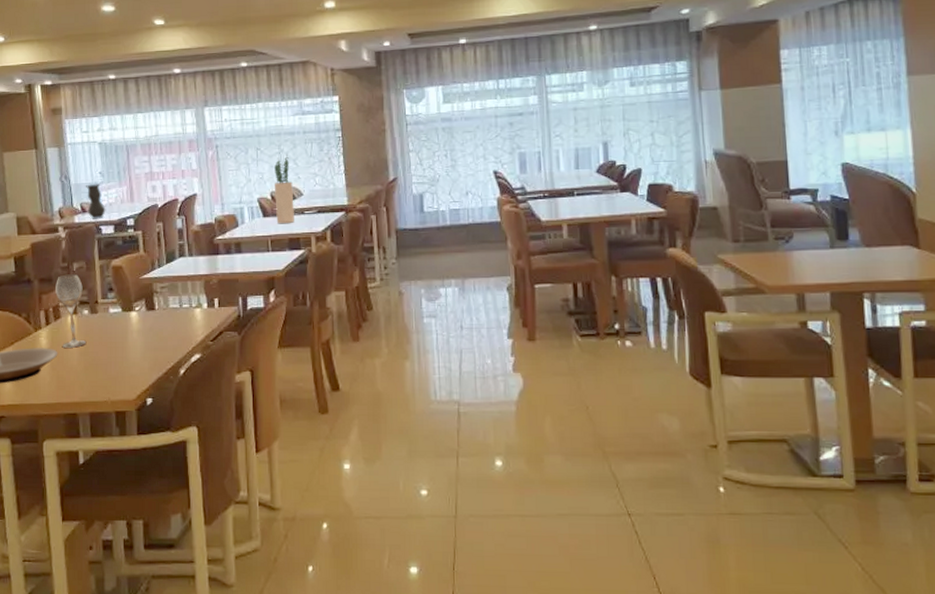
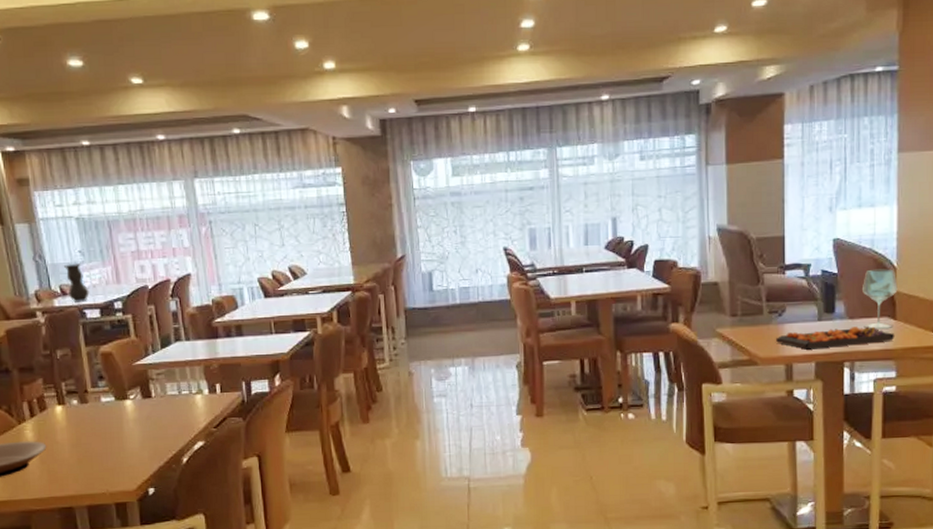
wineglass: present [55,274,87,348] -> none [38,362,78,440]
vase: present [275,154,294,224] -> none [275,230,298,305]
food tray: none [784,255,920,279] -> present [776,326,895,350]
wine glass: none [878,195,919,259] -> present [863,269,898,330]

